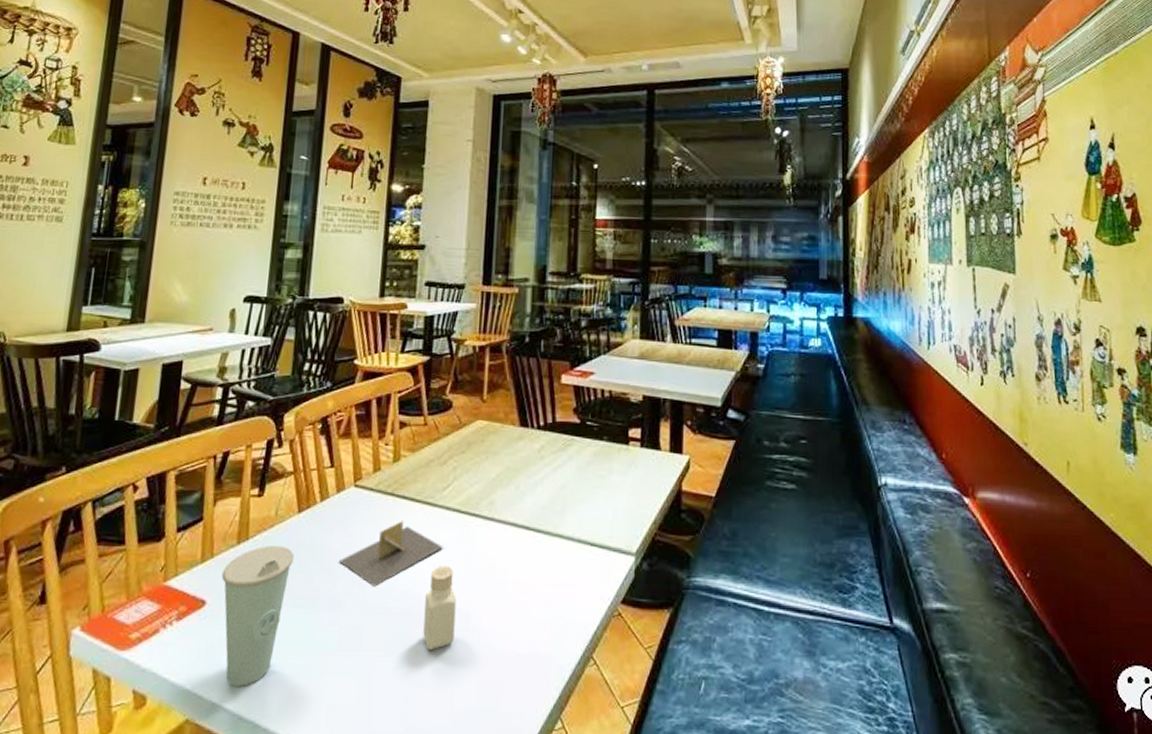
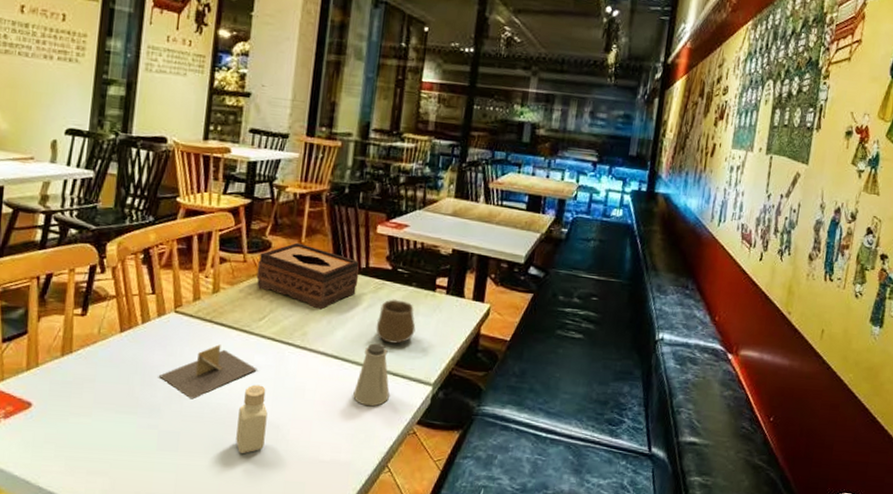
cup: present [221,545,295,686] -> none [46,358,117,475]
tissue box: none [438,399,546,474] -> present [256,242,360,310]
saltshaker: none [548,509,588,585] -> present [353,343,390,407]
cup: none [568,456,611,508] -> present [376,299,416,344]

